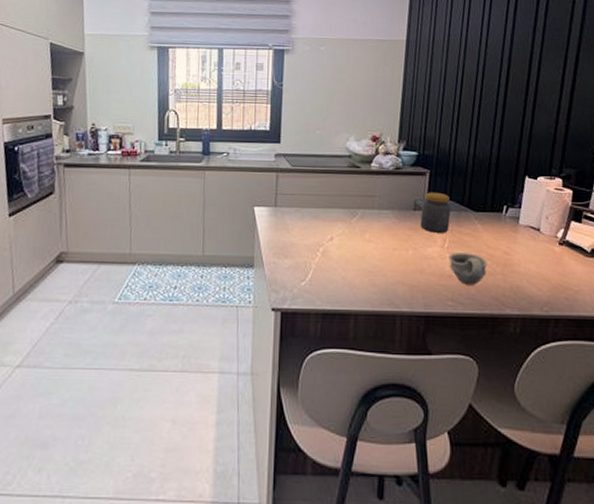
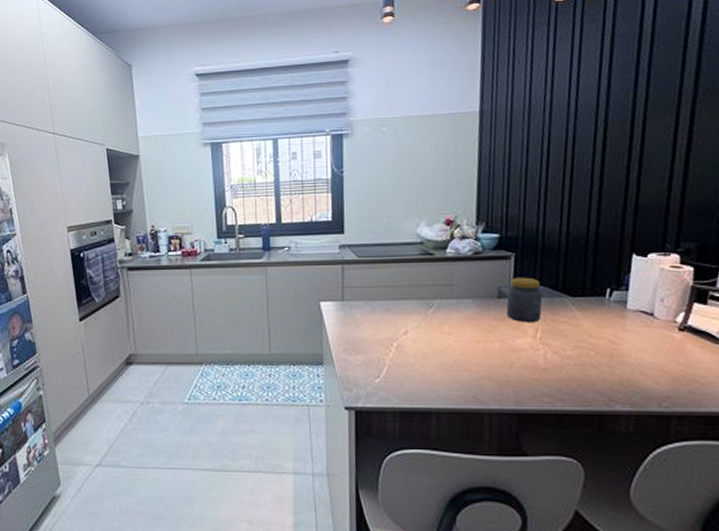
cup: present [449,253,487,285] -> none [542,343,590,379]

